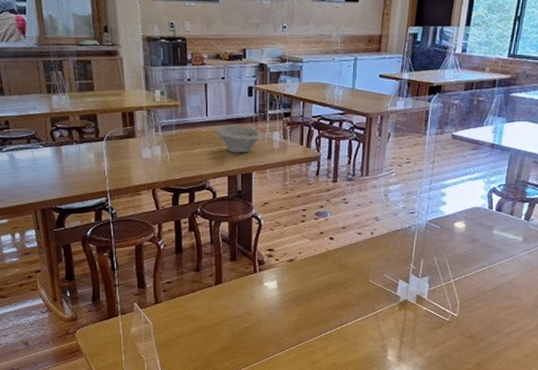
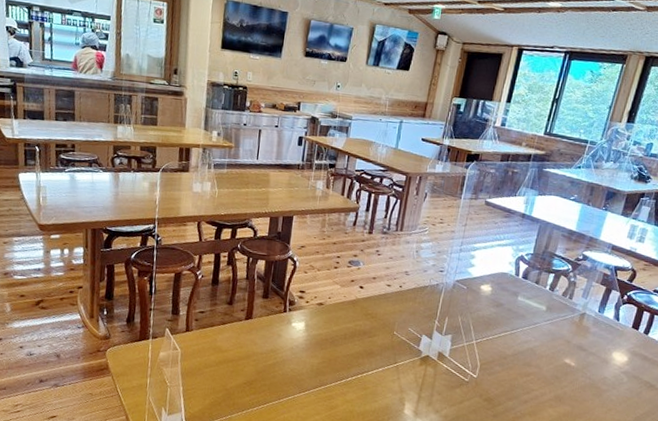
bowl: present [215,124,262,153] -> none [263,169,307,198]

